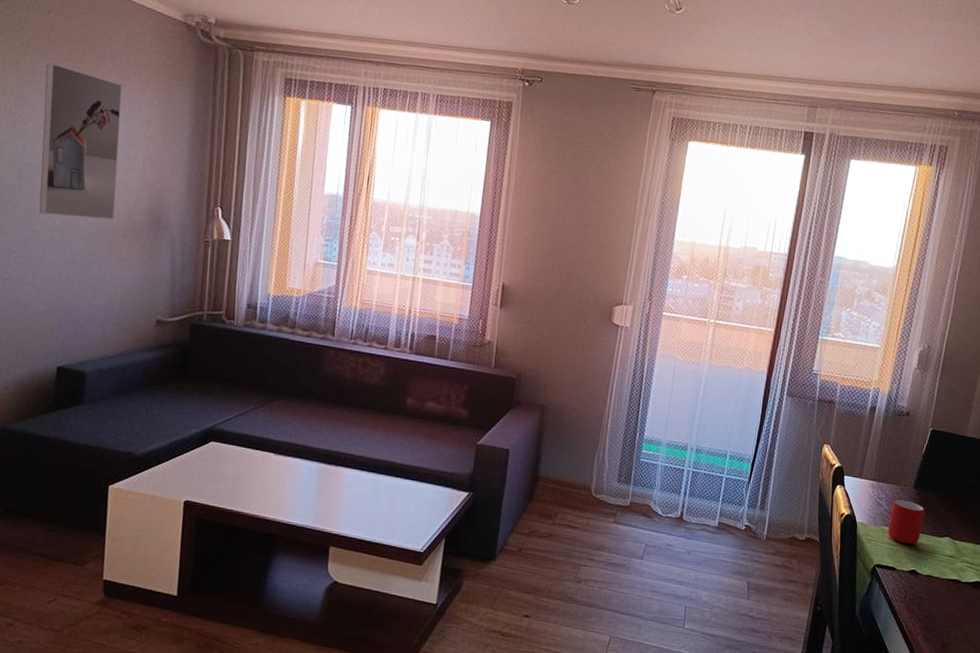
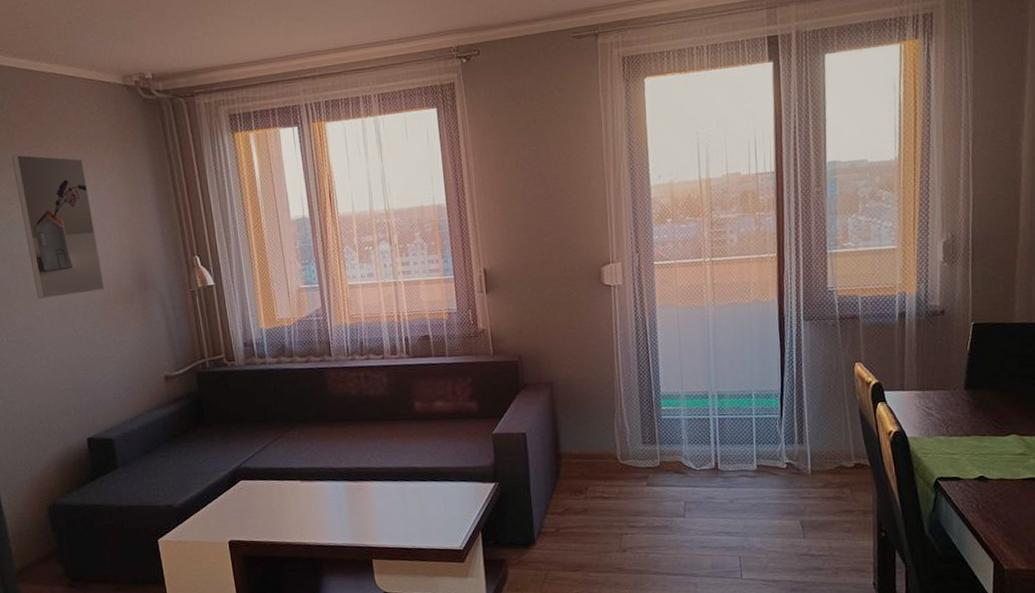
cup: present [888,499,925,544] -> none [944,404,983,450]

